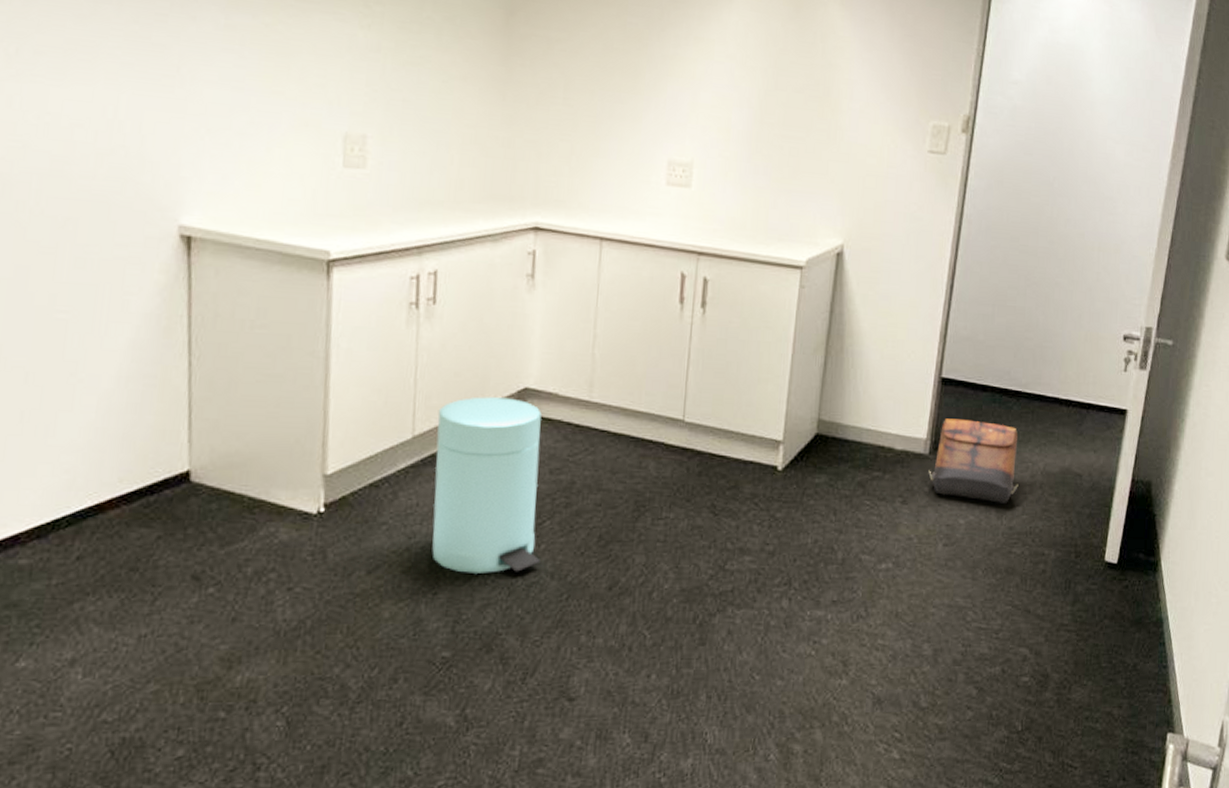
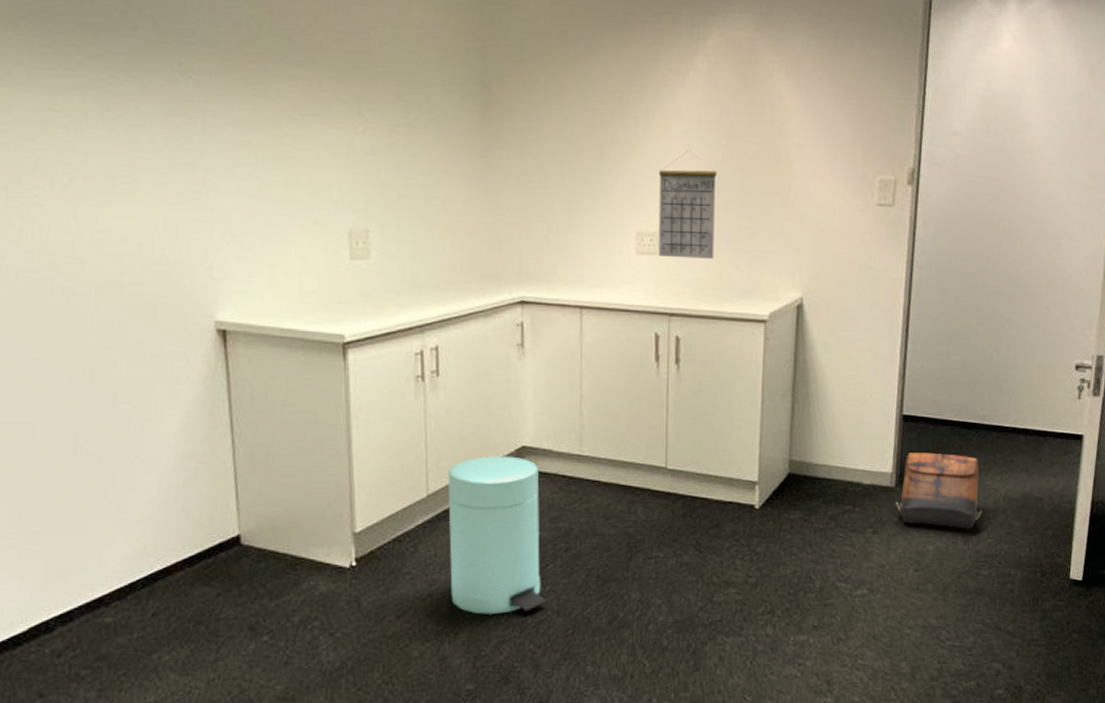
calendar: none [691,76,760,196] -> present [658,150,717,259]

